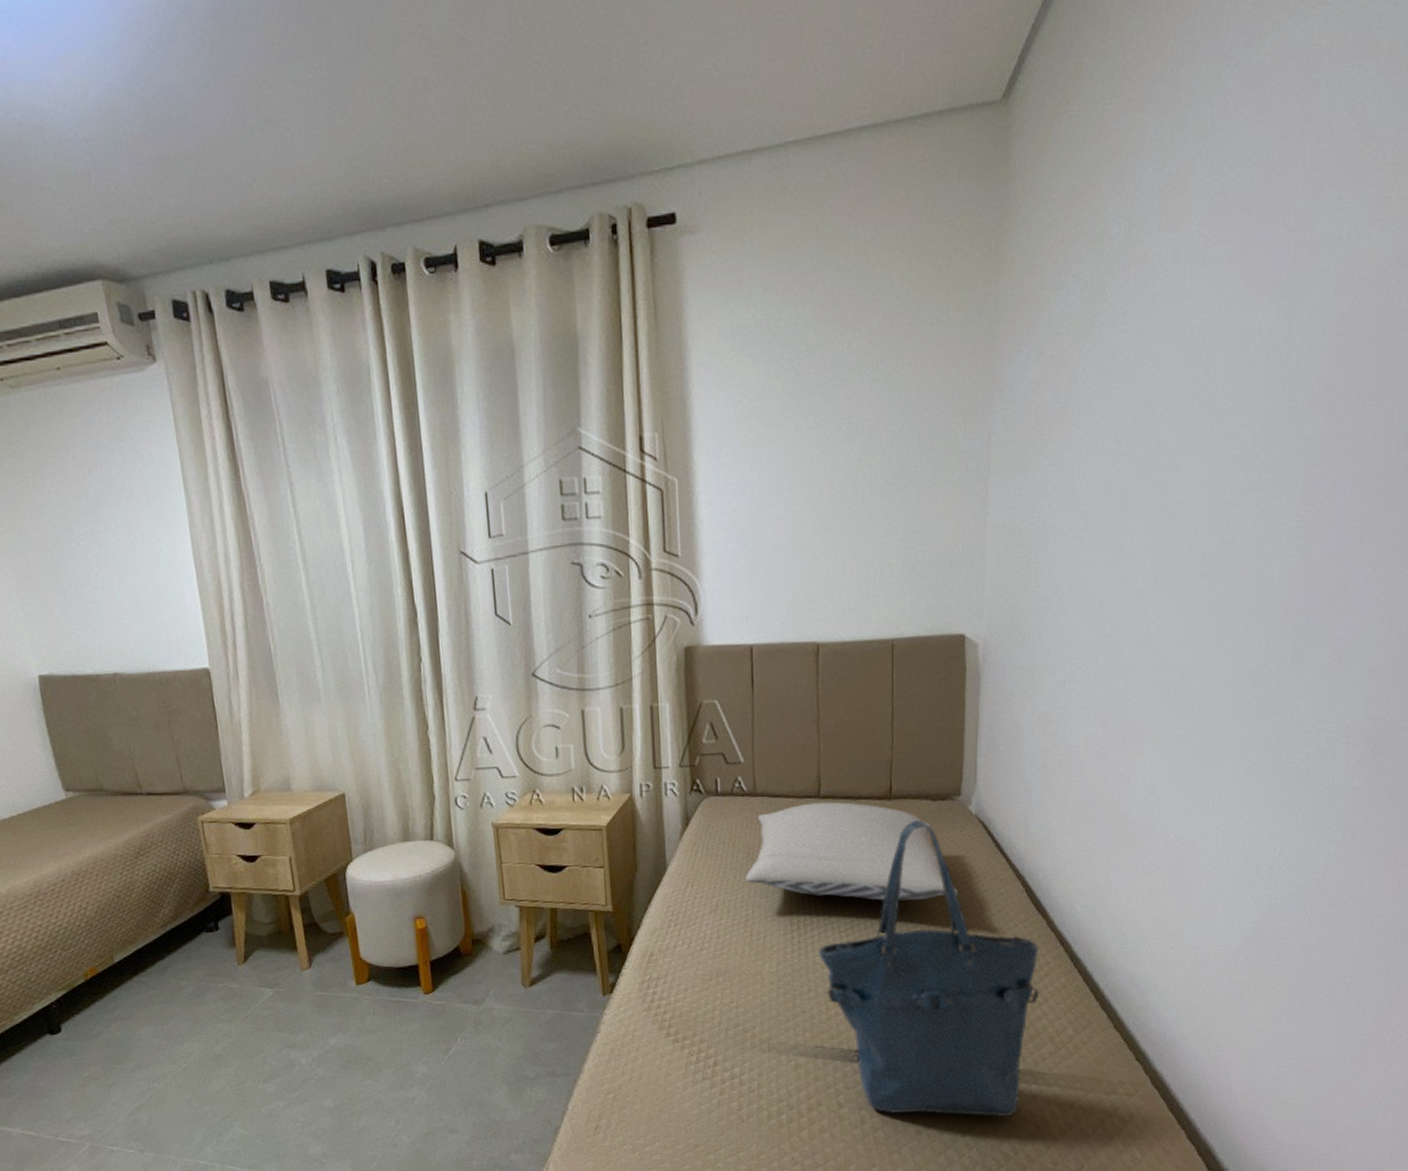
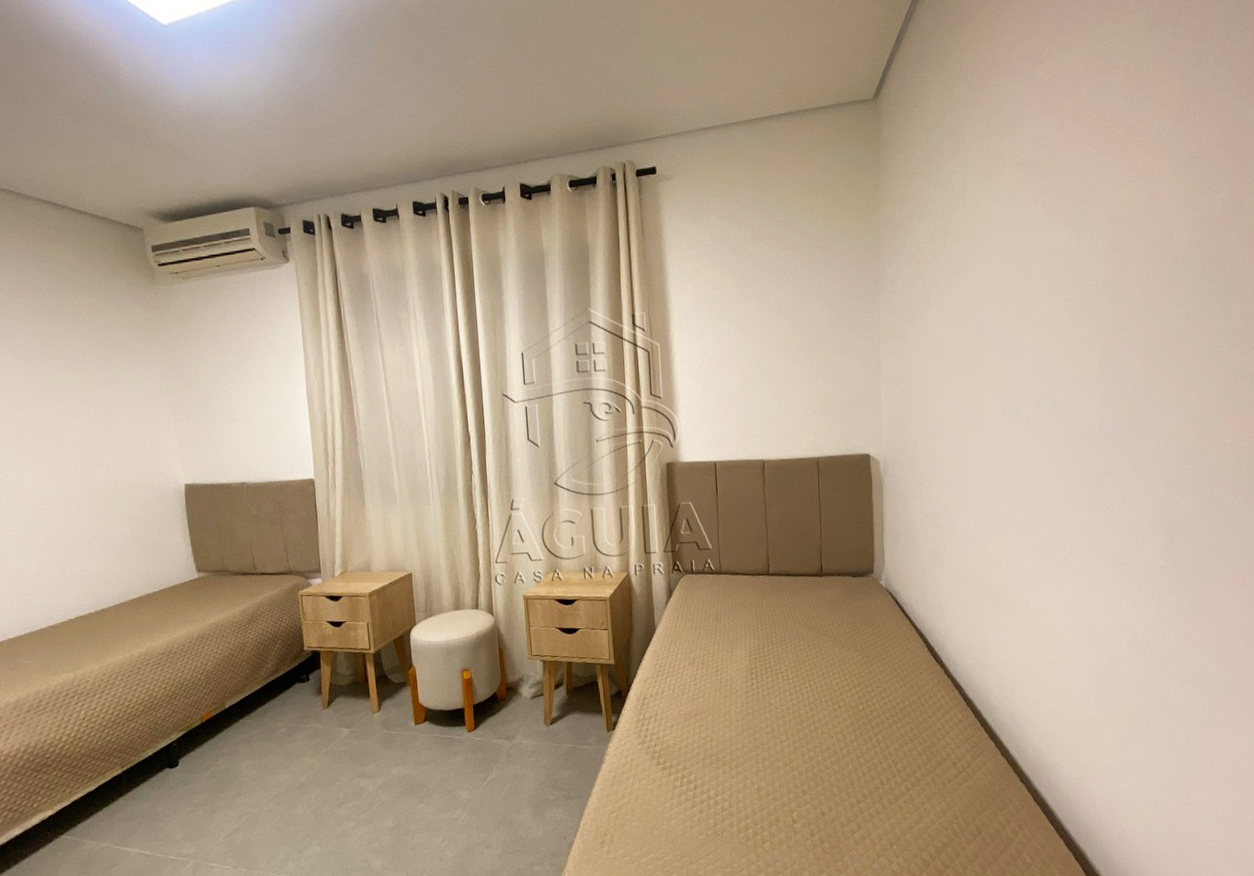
pillow: present [745,801,959,901] -> none [715,578,877,654]
tote bag: present [817,820,1040,1118] -> none [772,592,943,830]

